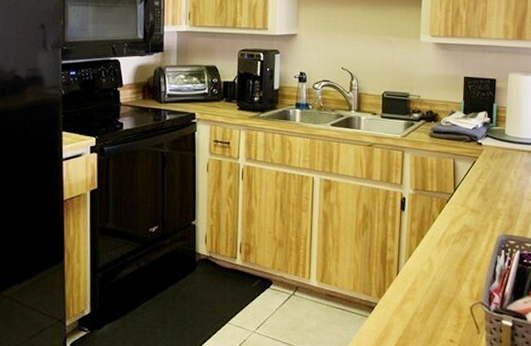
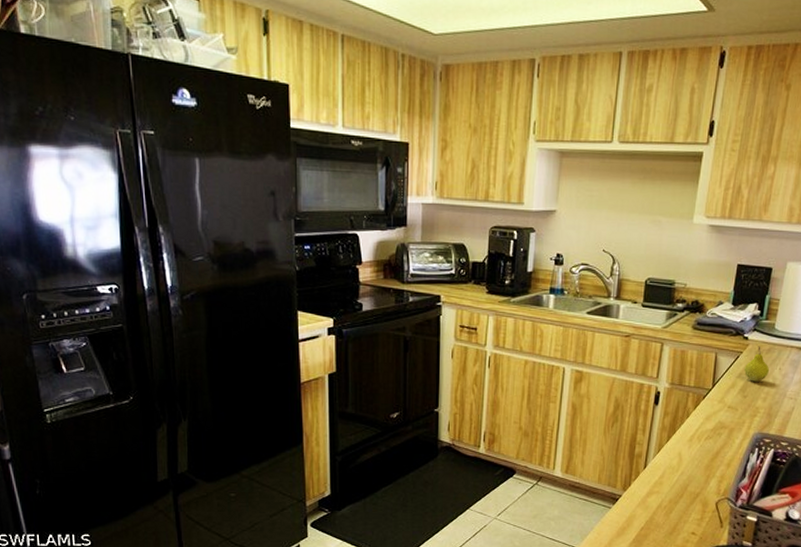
fruit: none [482,151,506,185] -> present [744,346,770,382]

